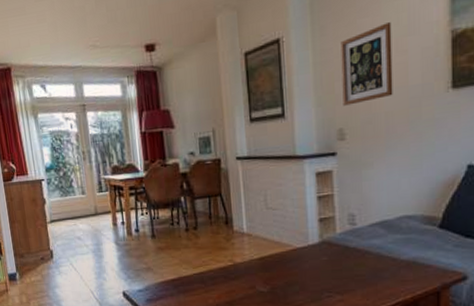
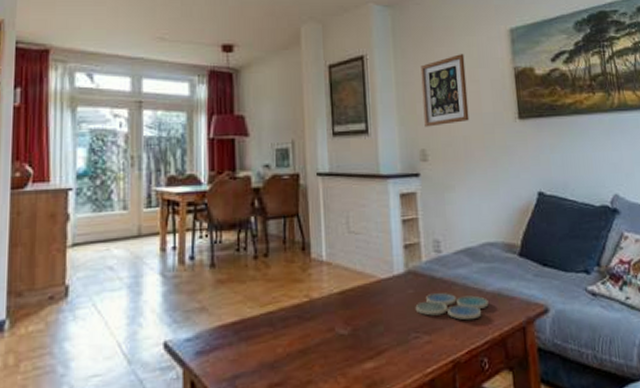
drink coaster: none [328,260,402,284] -> present [415,293,489,321]

